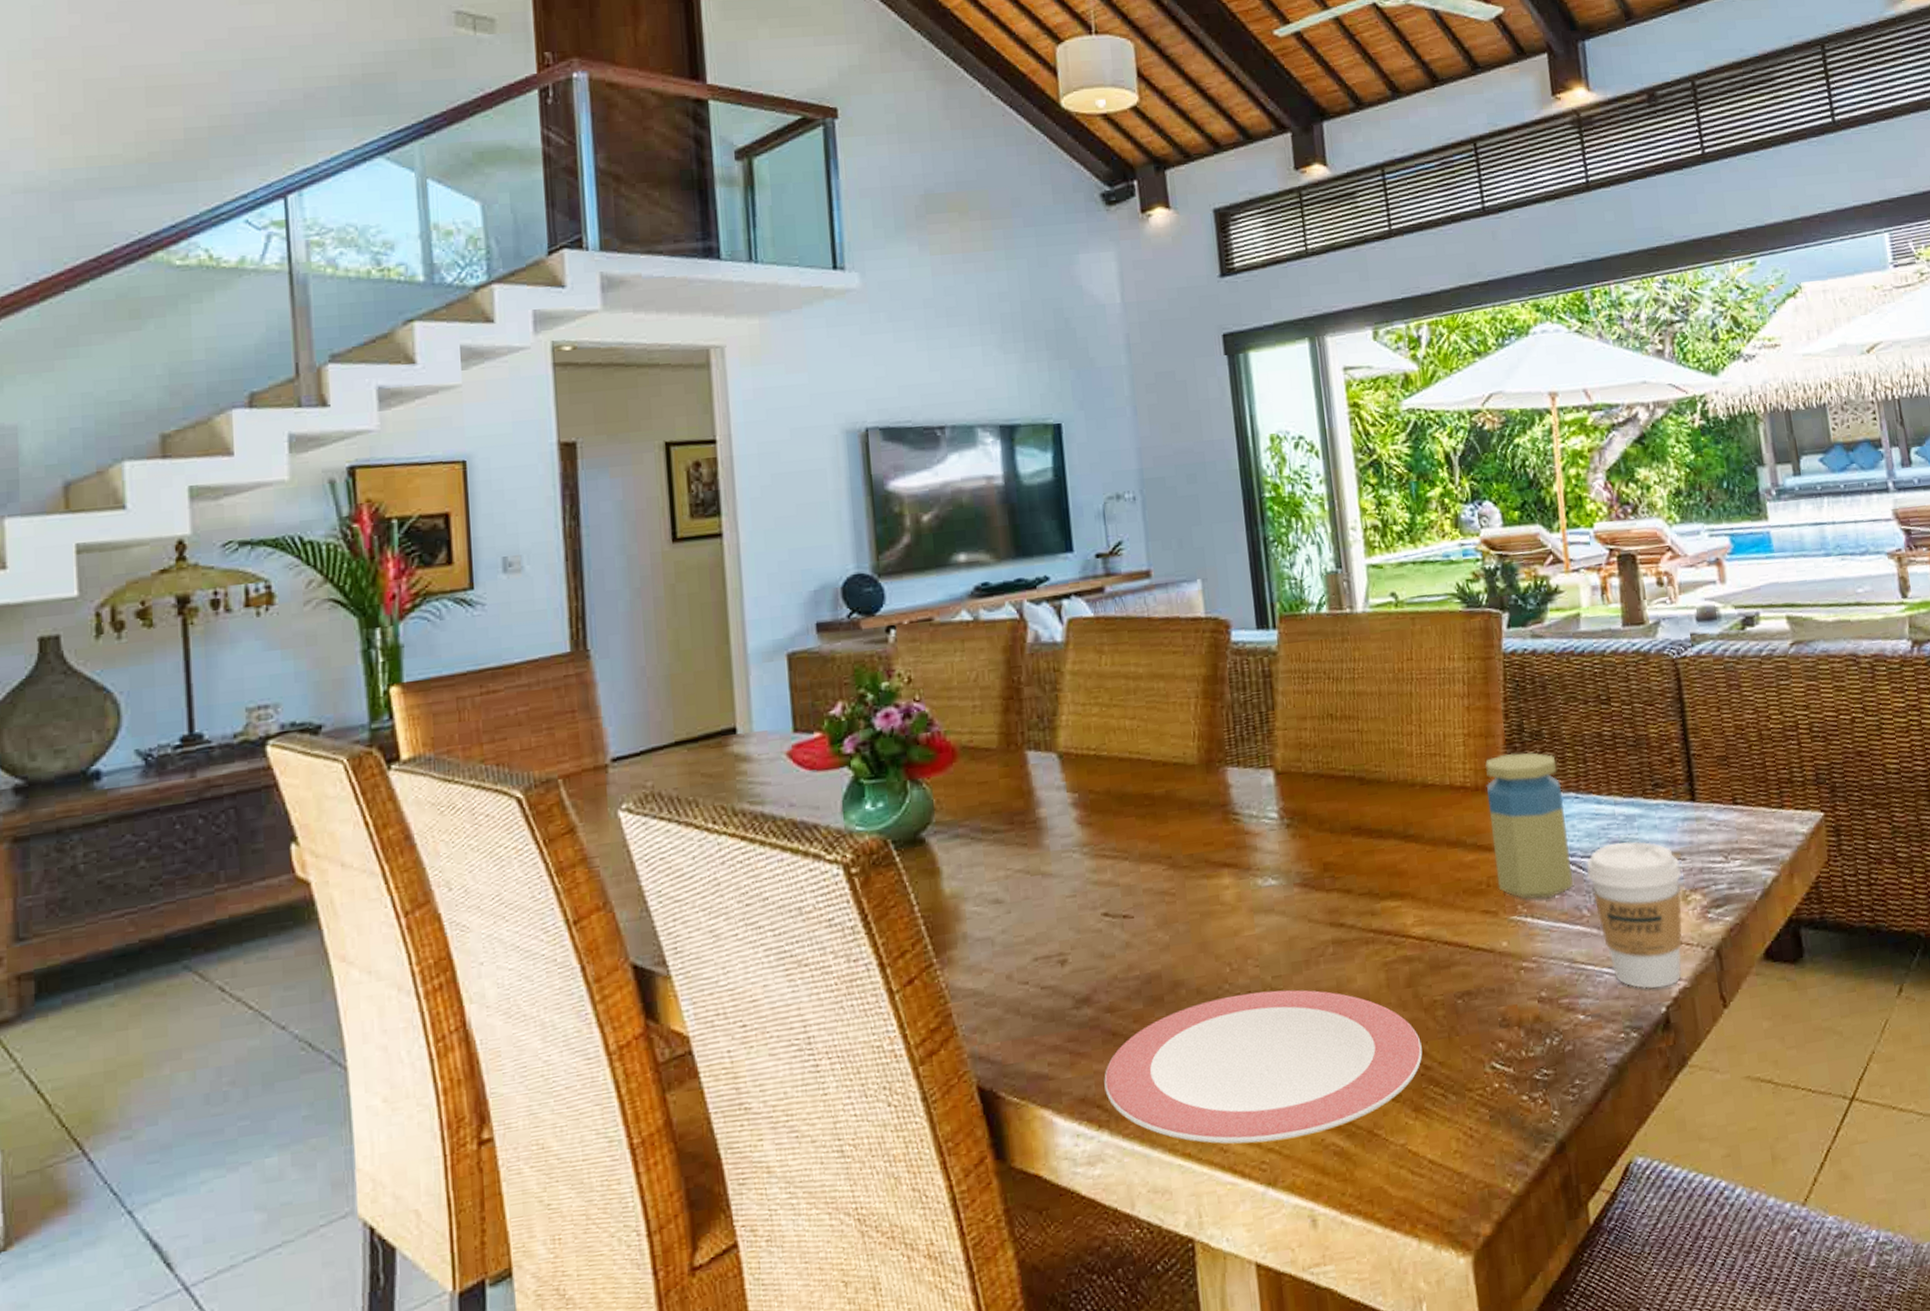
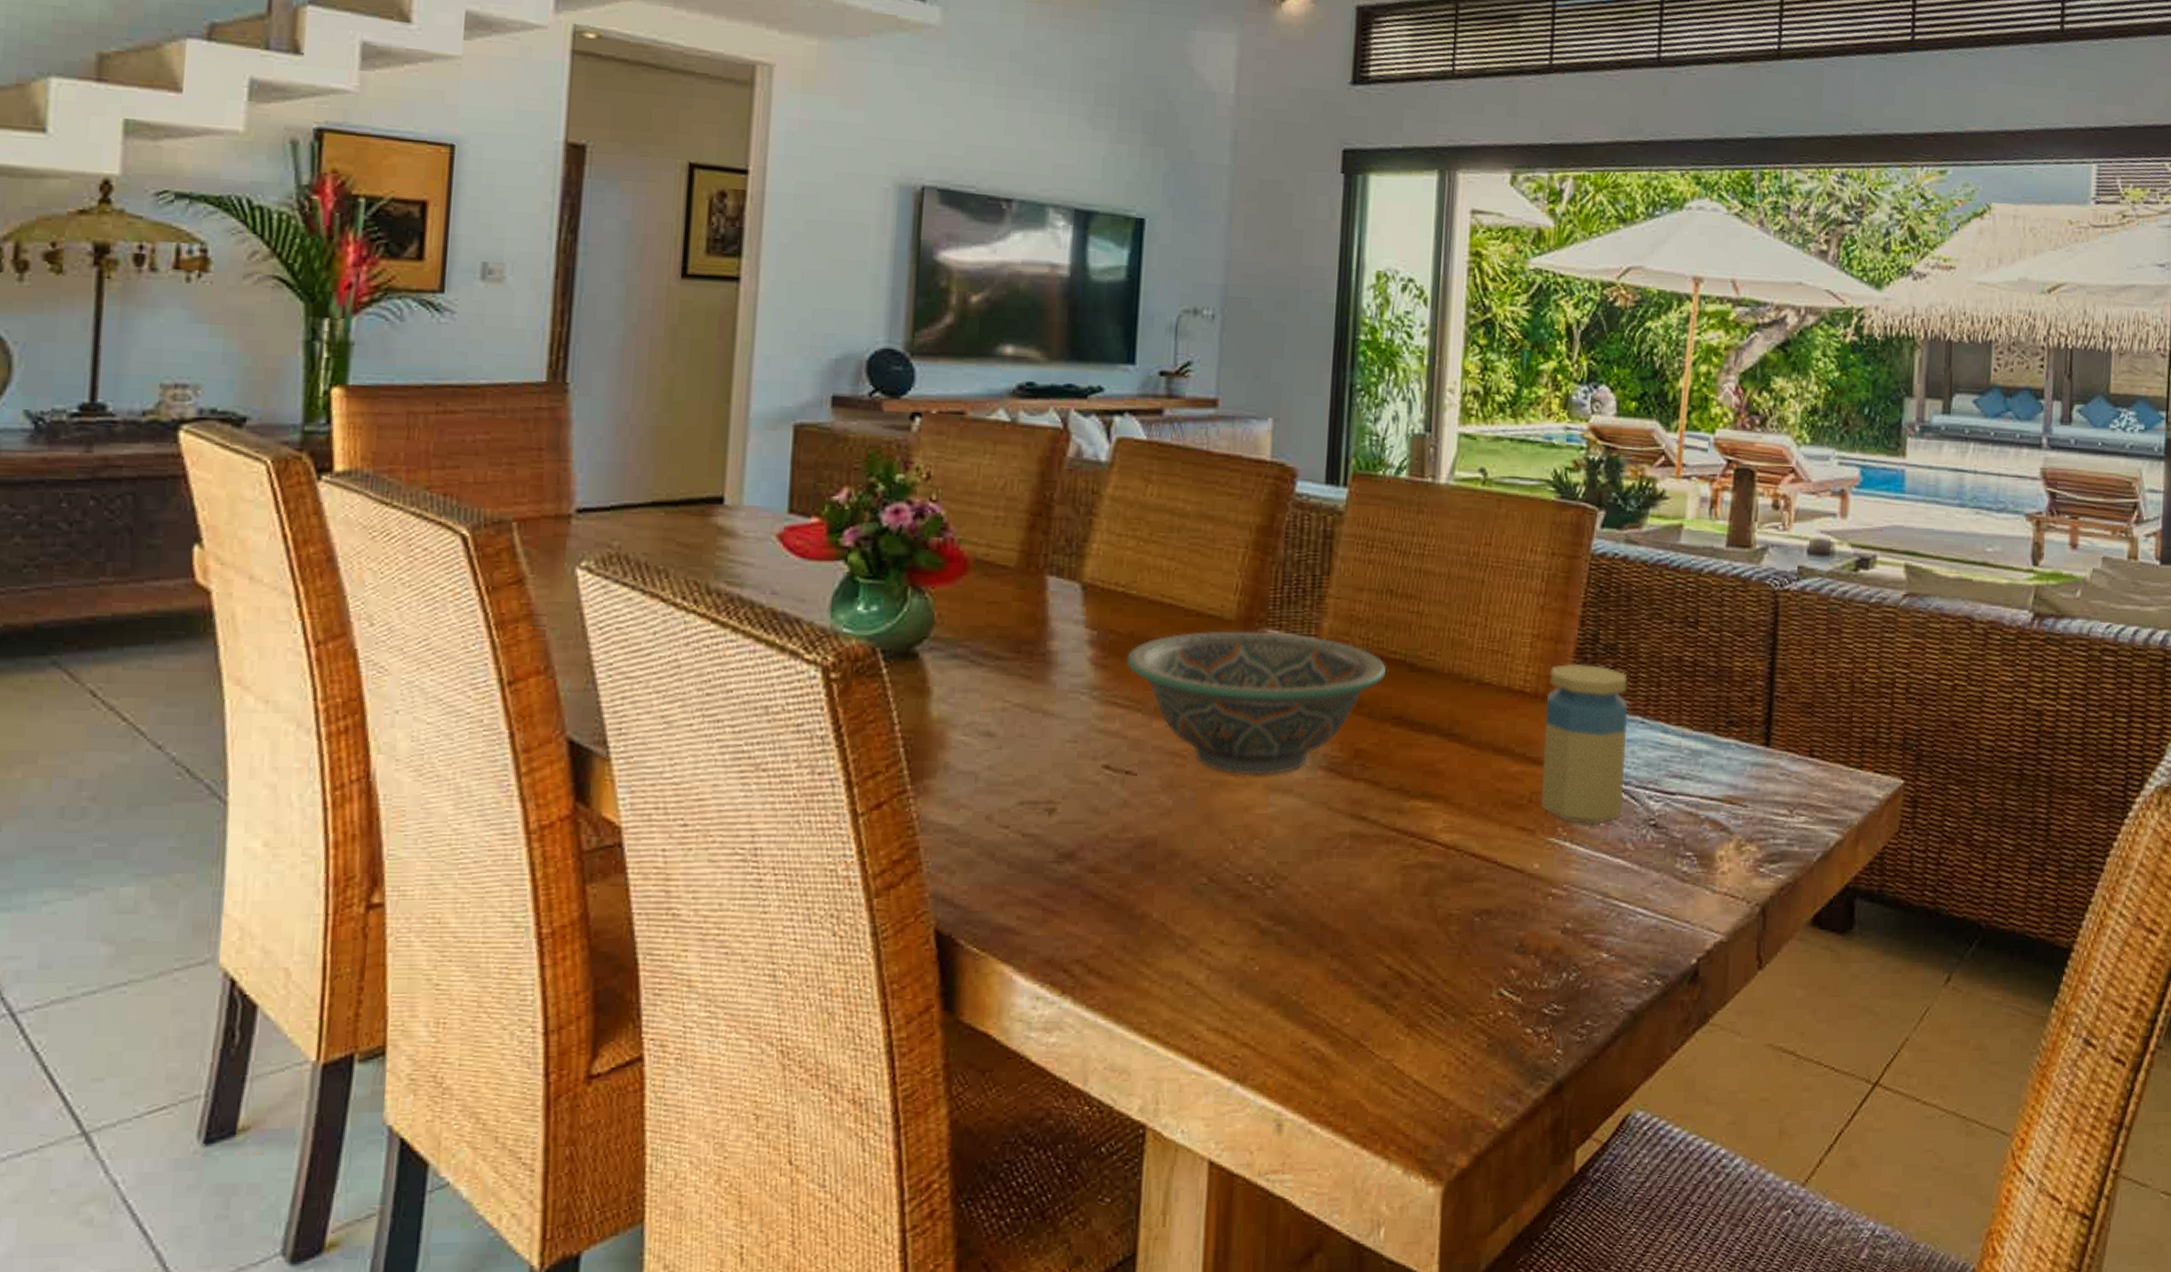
plate: present [1104,990,1423,1144] -> none [1075,875,1428,1036]
decorative bowl: none [1107,767,1339,903] -> present [1126,631,1386,774]
coffee cup: present [1586,841,1683,989] -> none [1639,777,1741,938]

